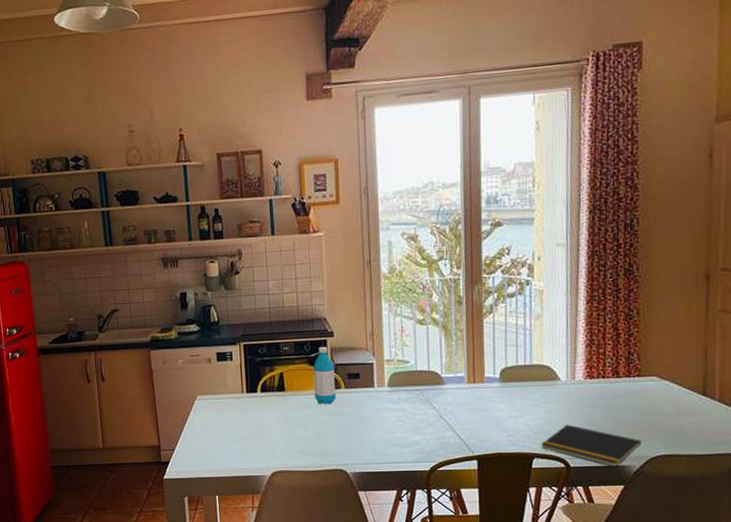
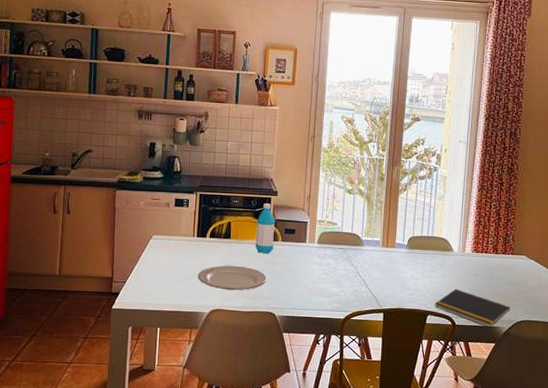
plate: none [252,421,333,449] -> present [197,265,267,291]

